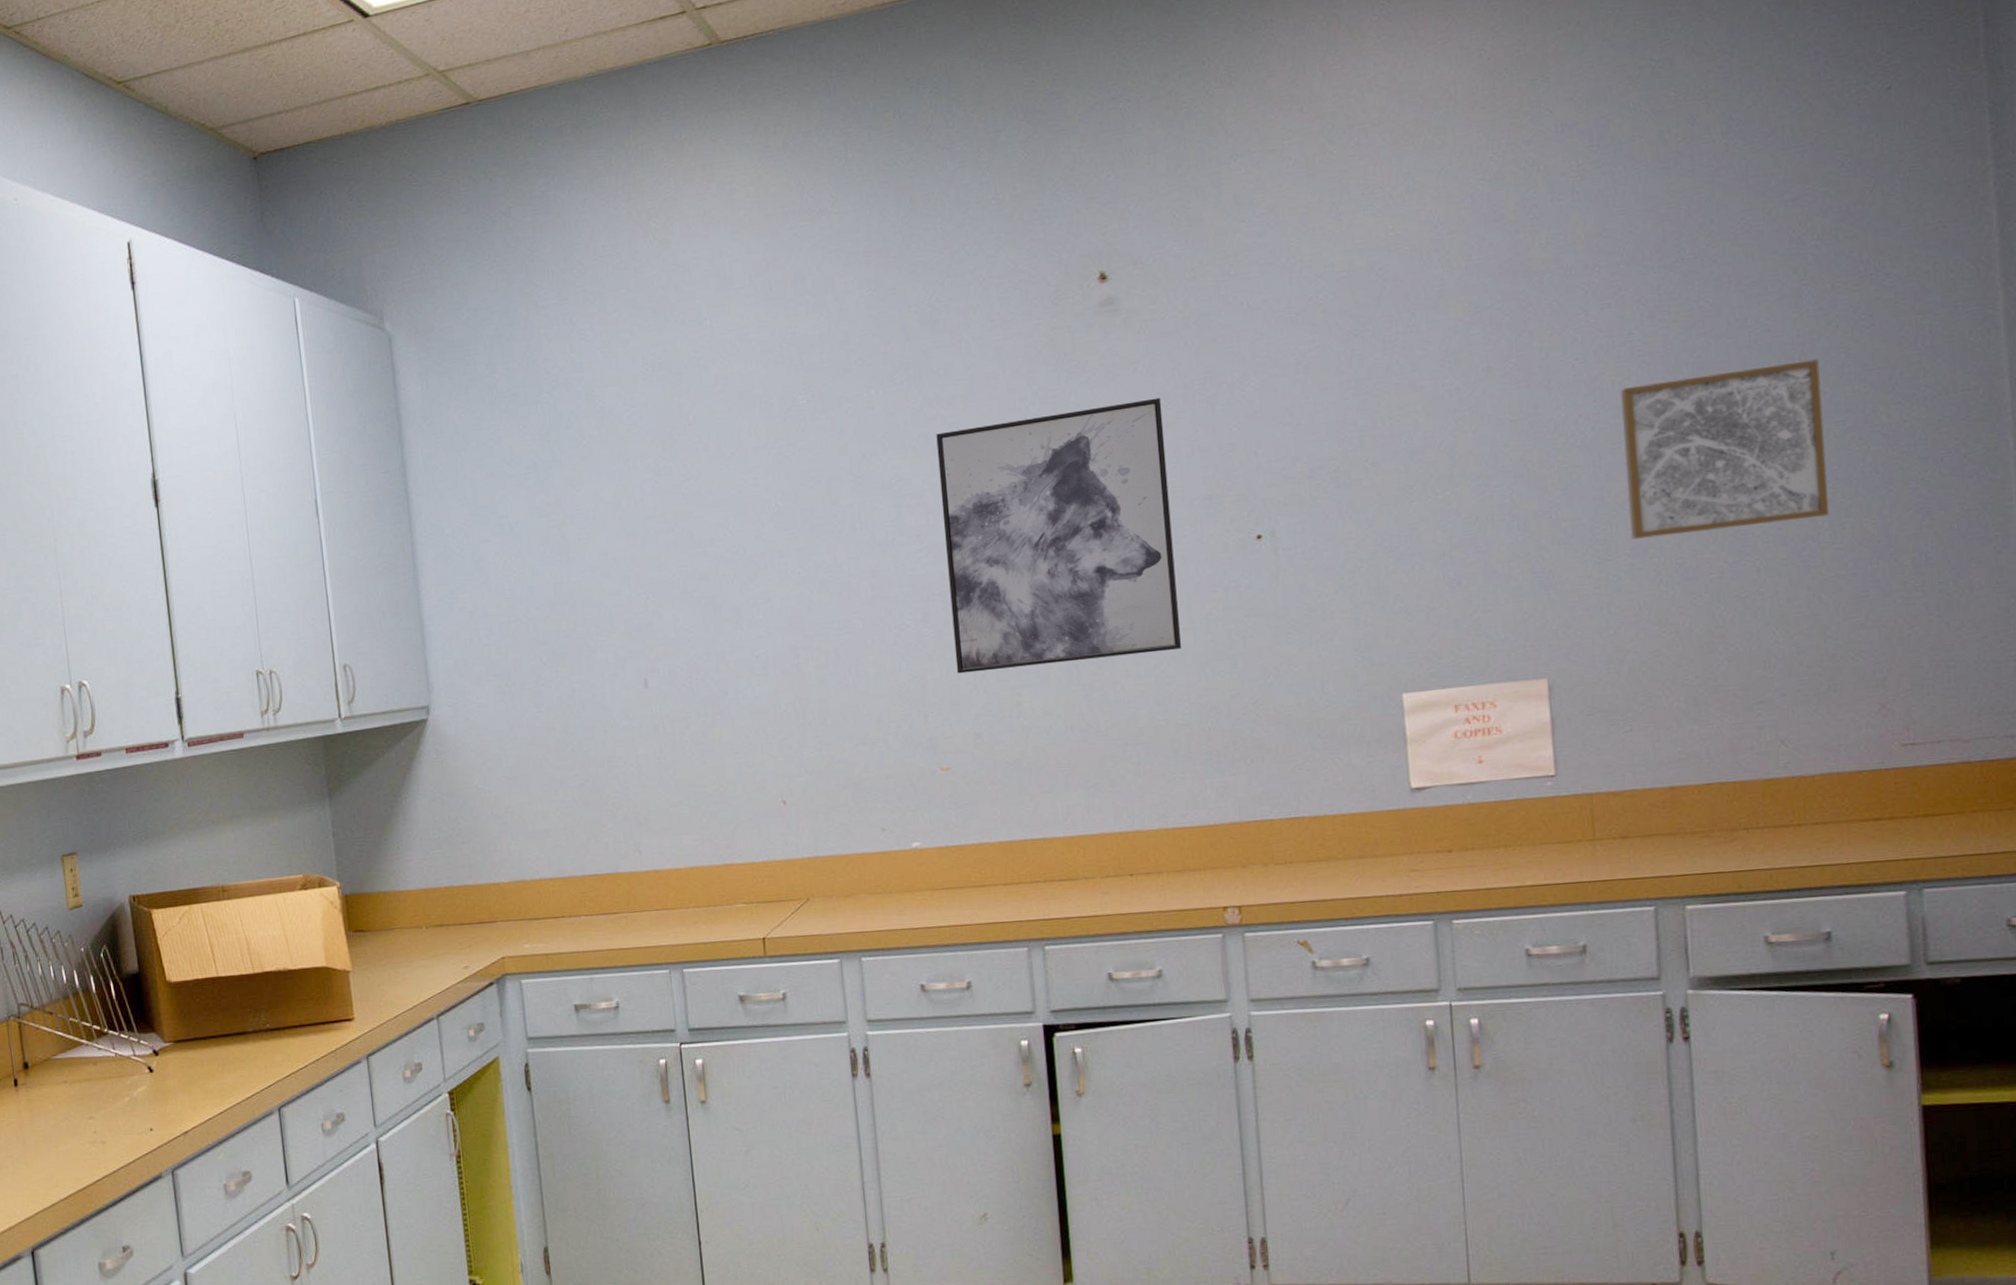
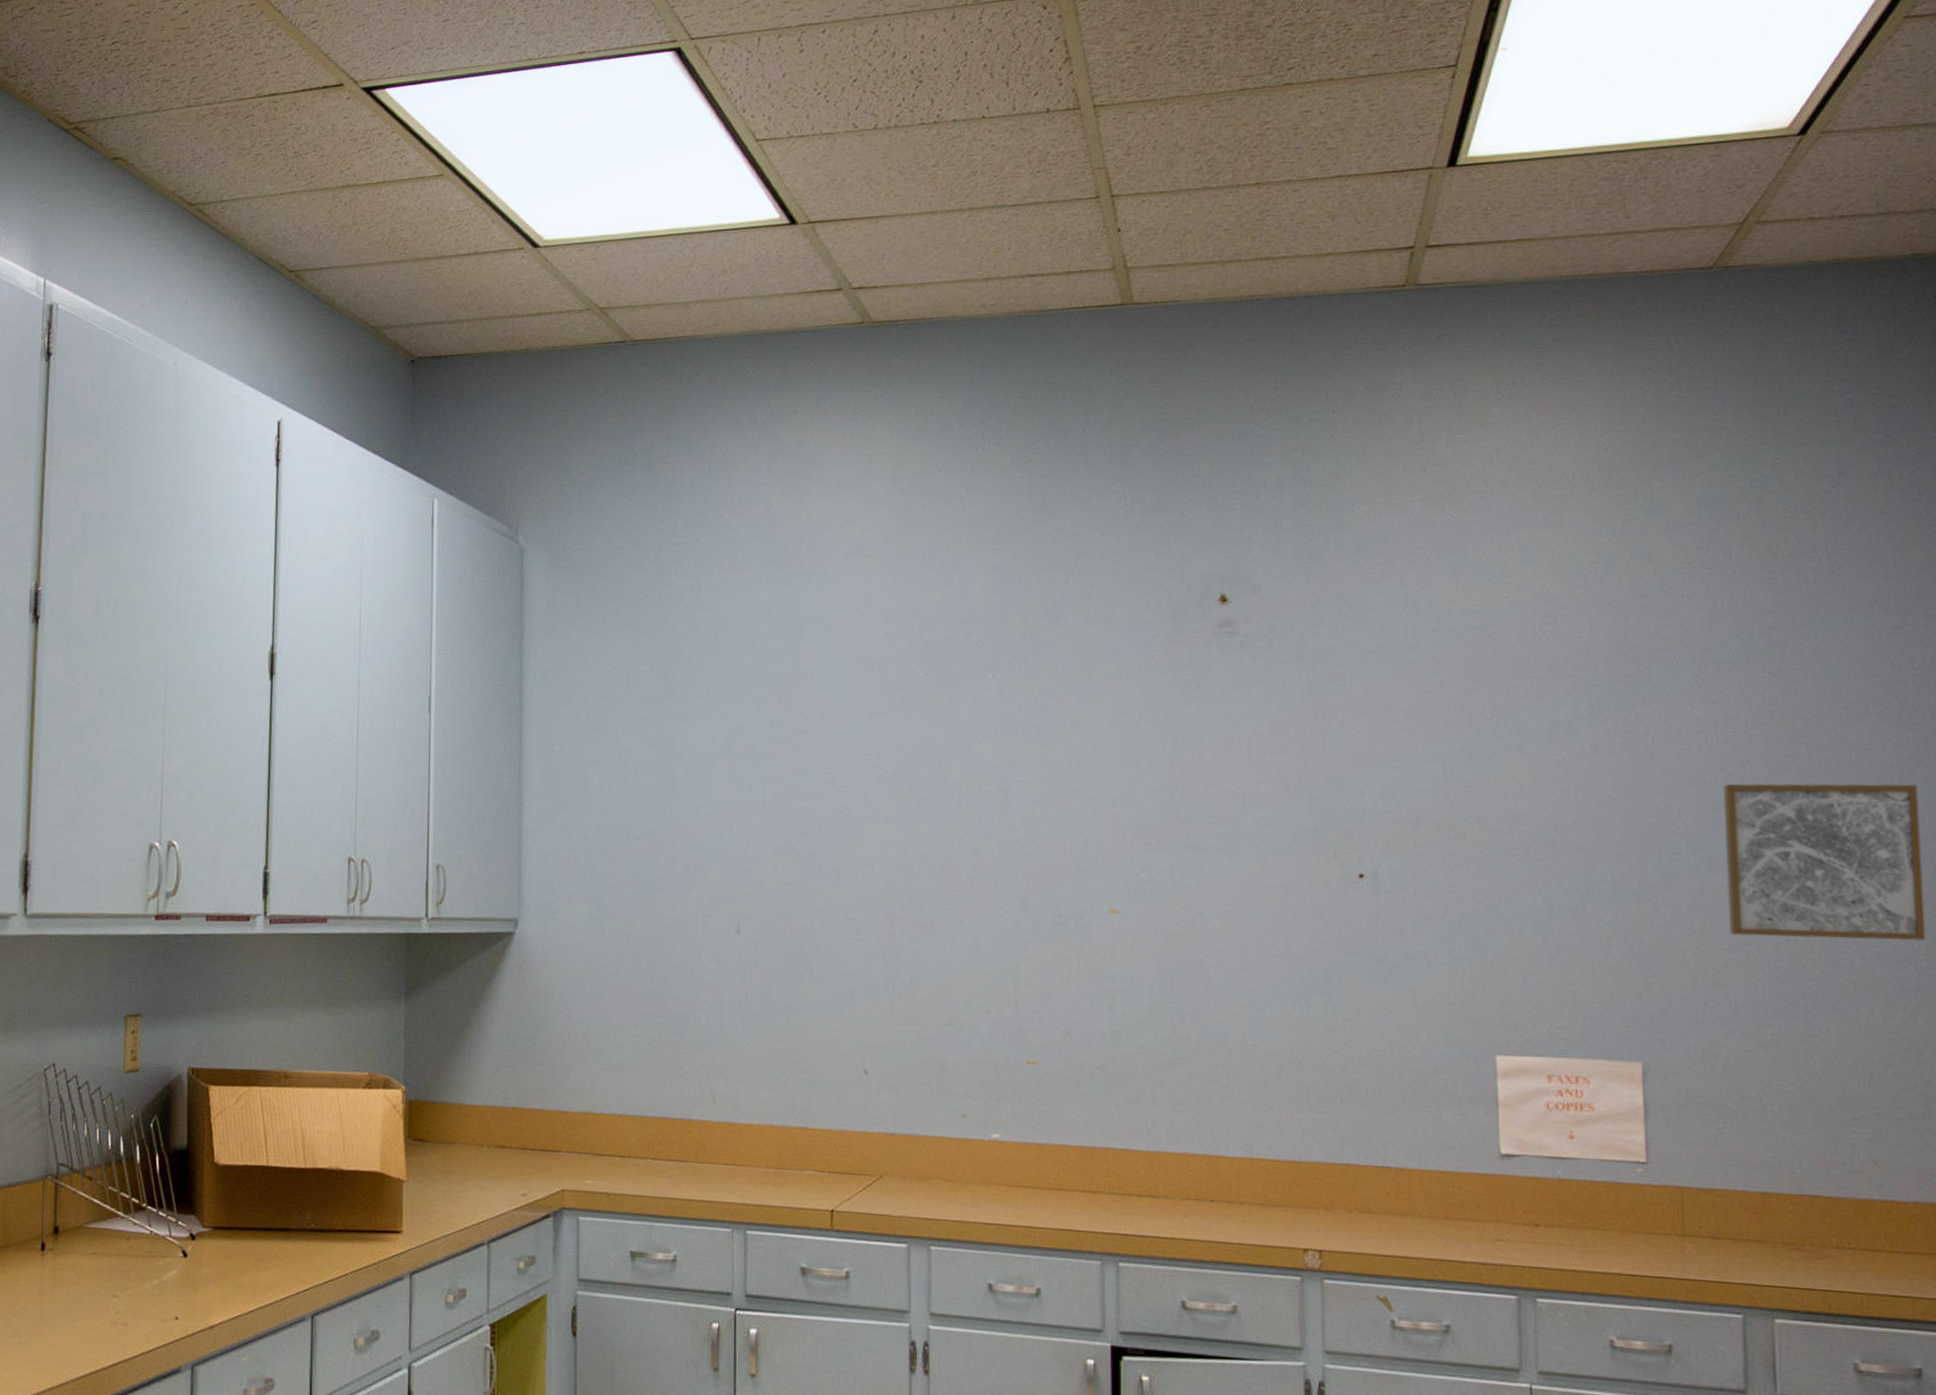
wall art: present [936,397,1182,674] -> none [1049,723,1278,977]

